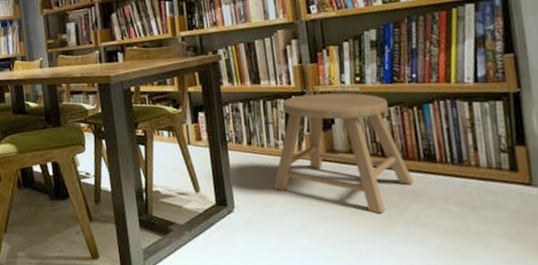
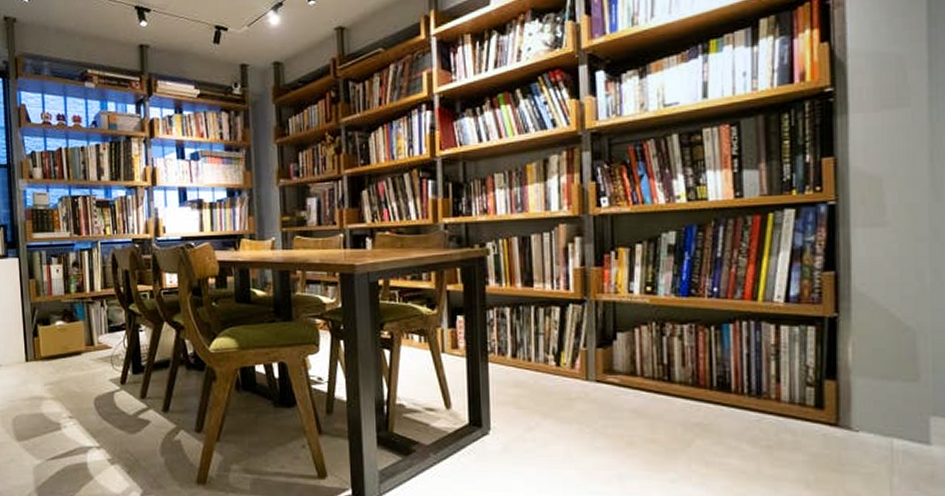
stool: present [273,93,414,214] -> none [538,303,702,448]

